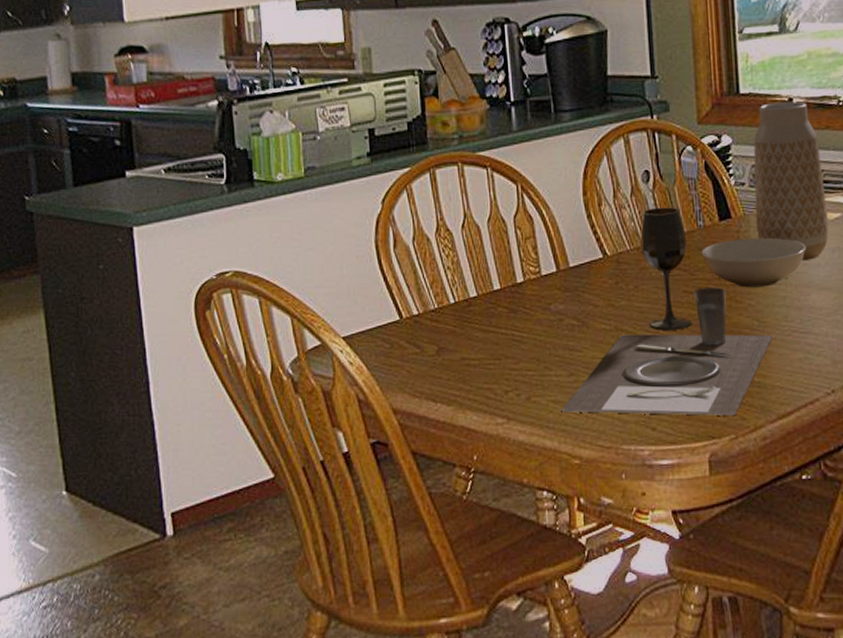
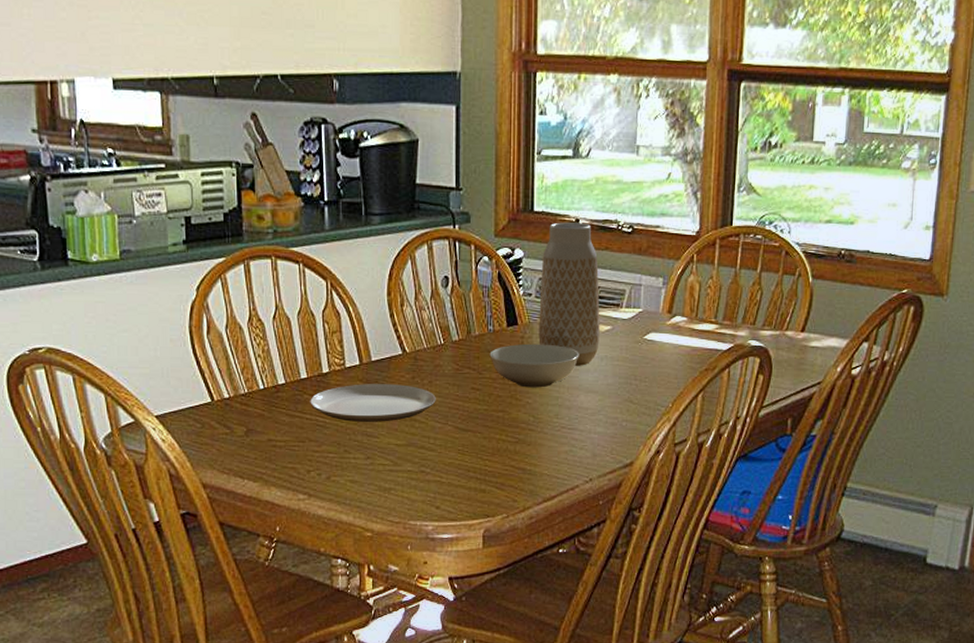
plate: none [504,291,644,335] -> present [310,384,436,422]
place setting: present [561,287,774,417] -> none [357,386,546,499]
wine glass: present [640,207,692,331] -> none [436,311,478,422]

